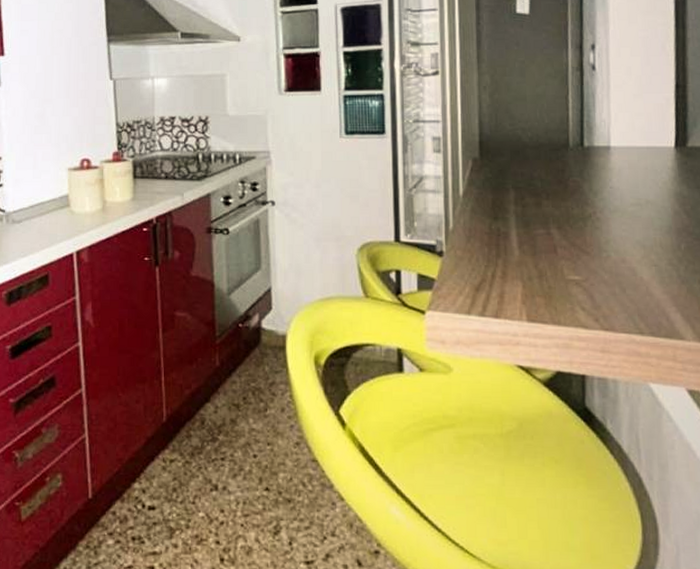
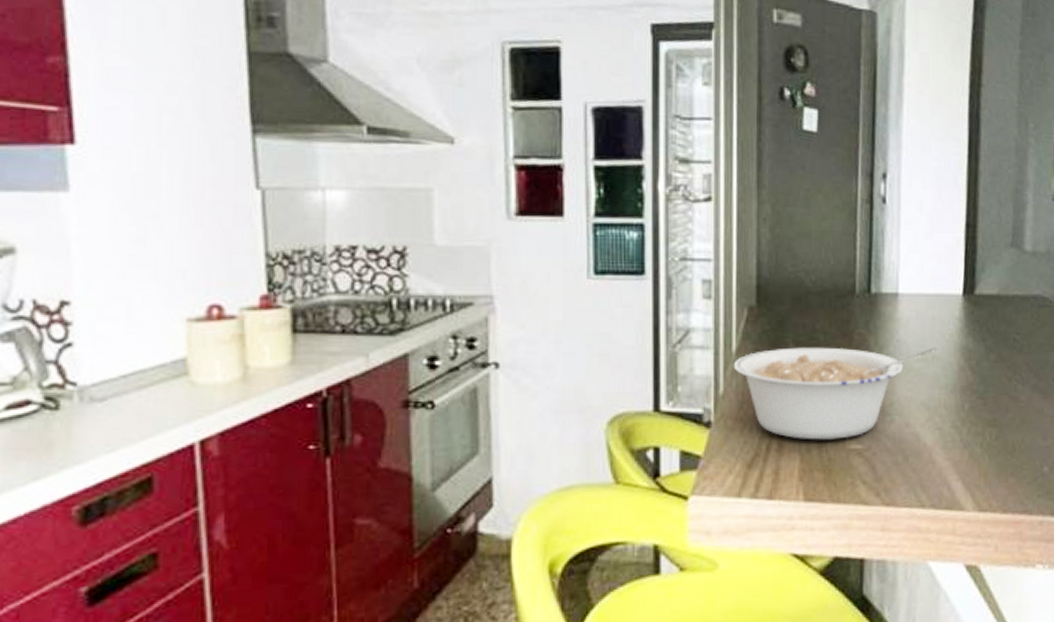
legume: none [461,192,651,271] -> present [733,347,937,440]

